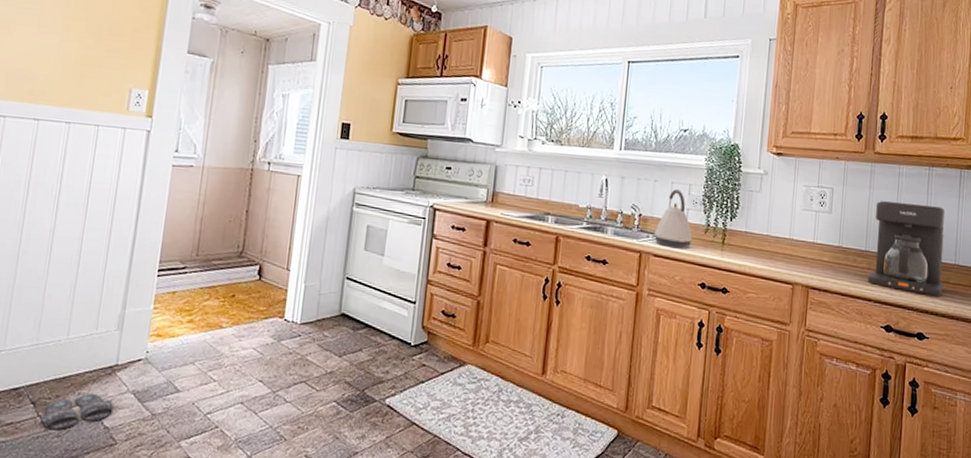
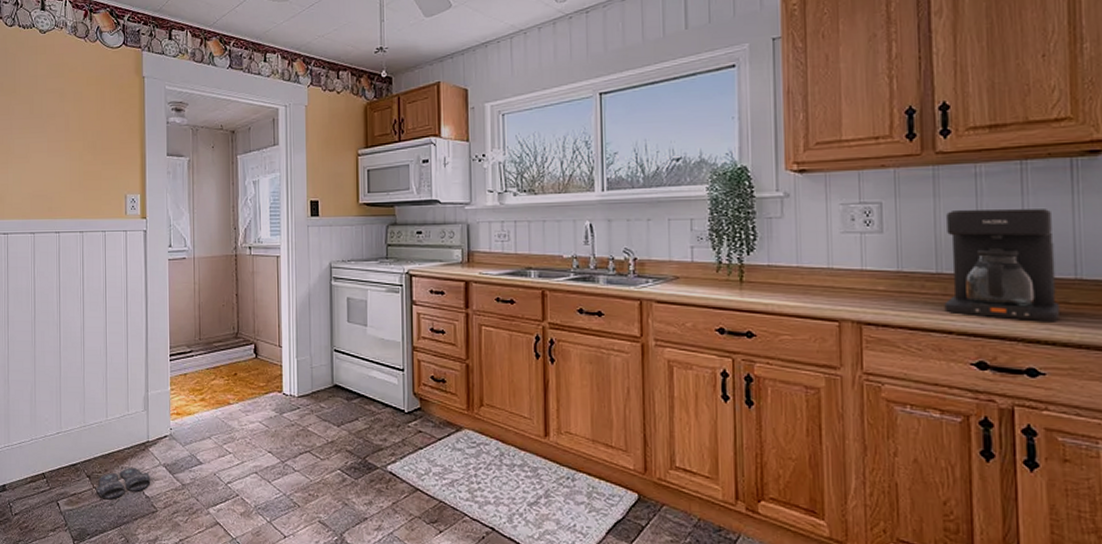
kettle: present [654,189,693,249] -> none [654,226,702,292]

